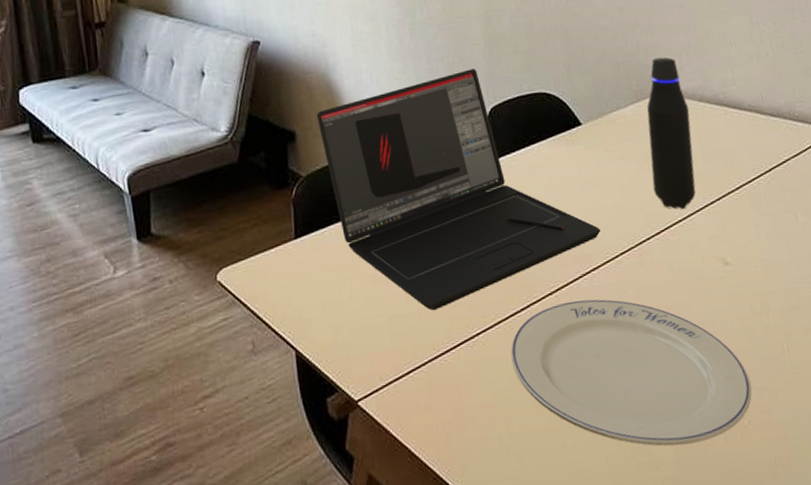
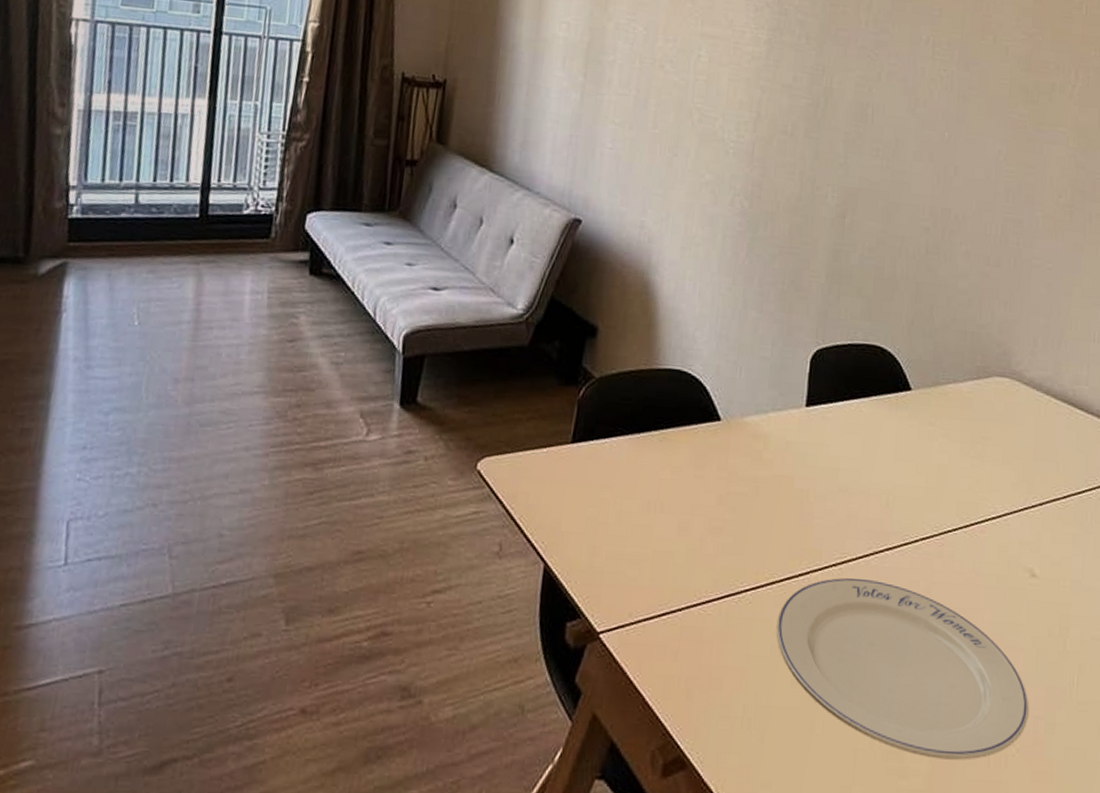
laptop: present [316,68,601,310] -> none [624,302,905,554]
water bottle: present [647,57,696,210] -> none [973,336,1032,507]

